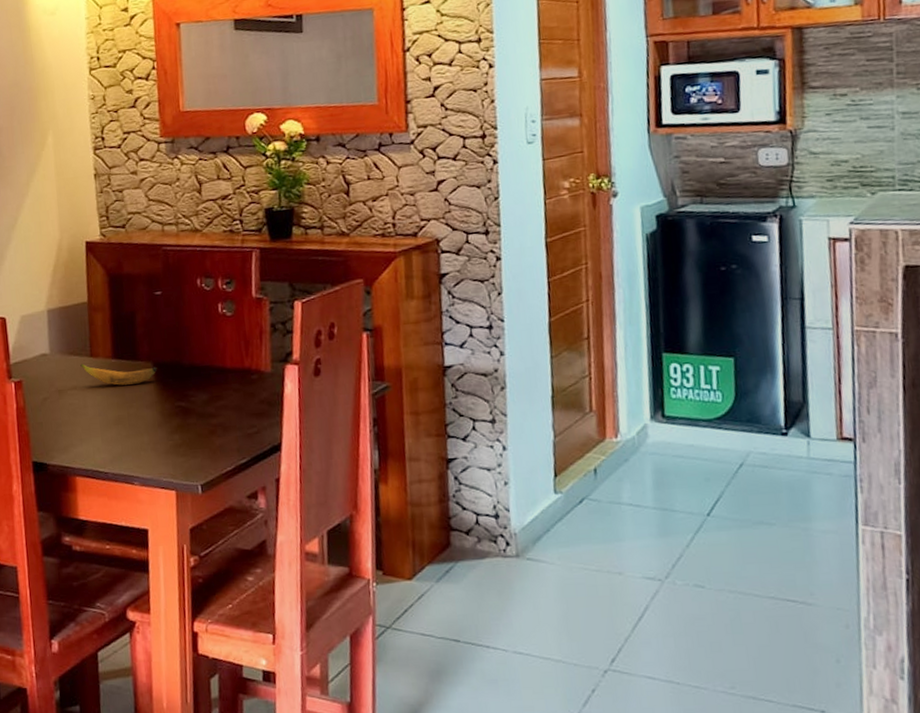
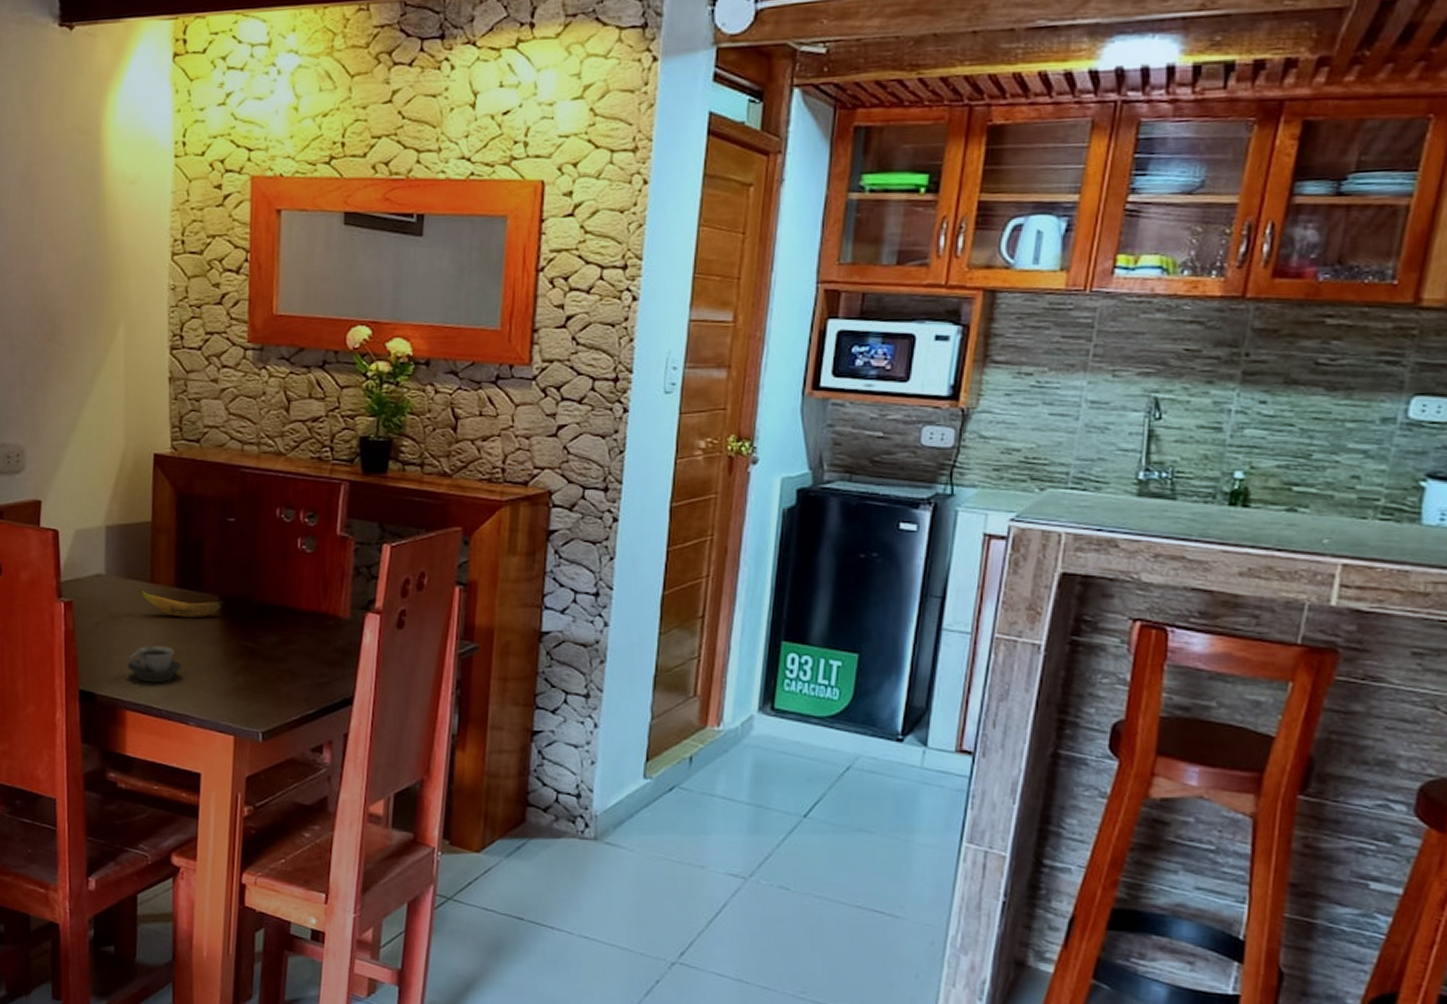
cup: none [74,413,124,449] -> present [127,645,182,683]

